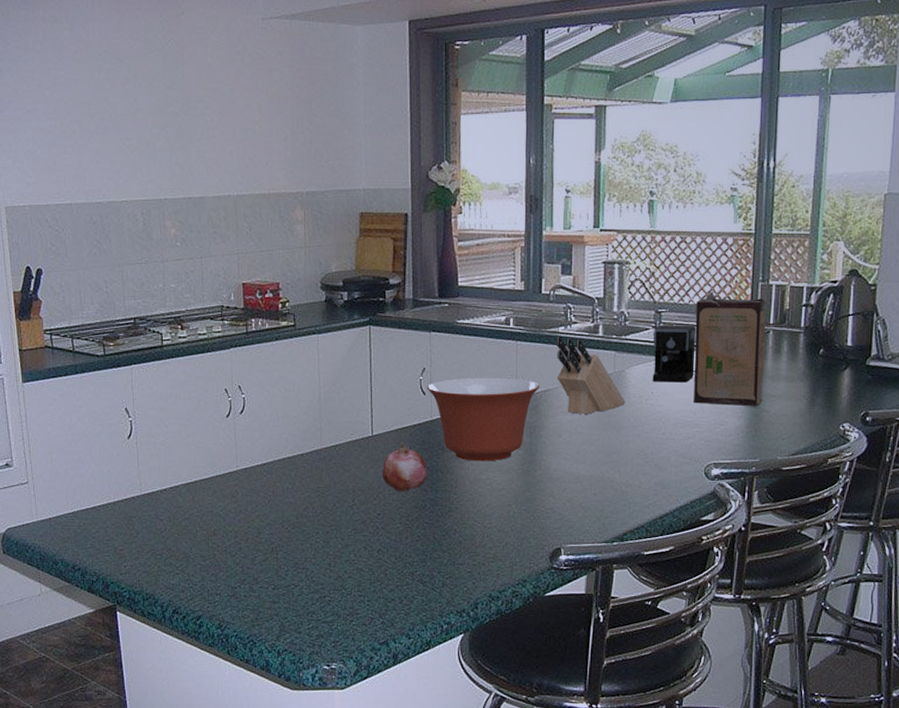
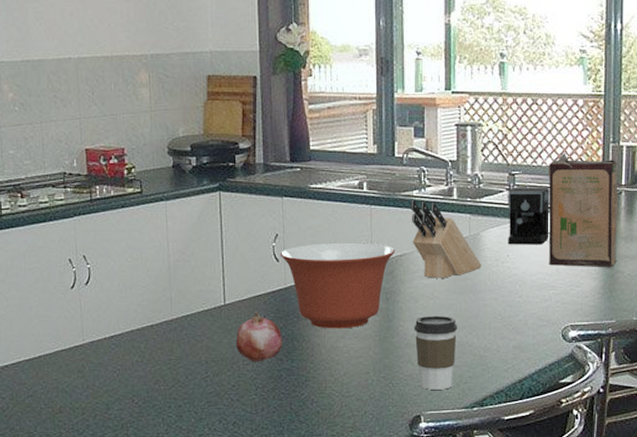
coffee cup: none [556,450,600,524] -> present [414,315,458,390]

